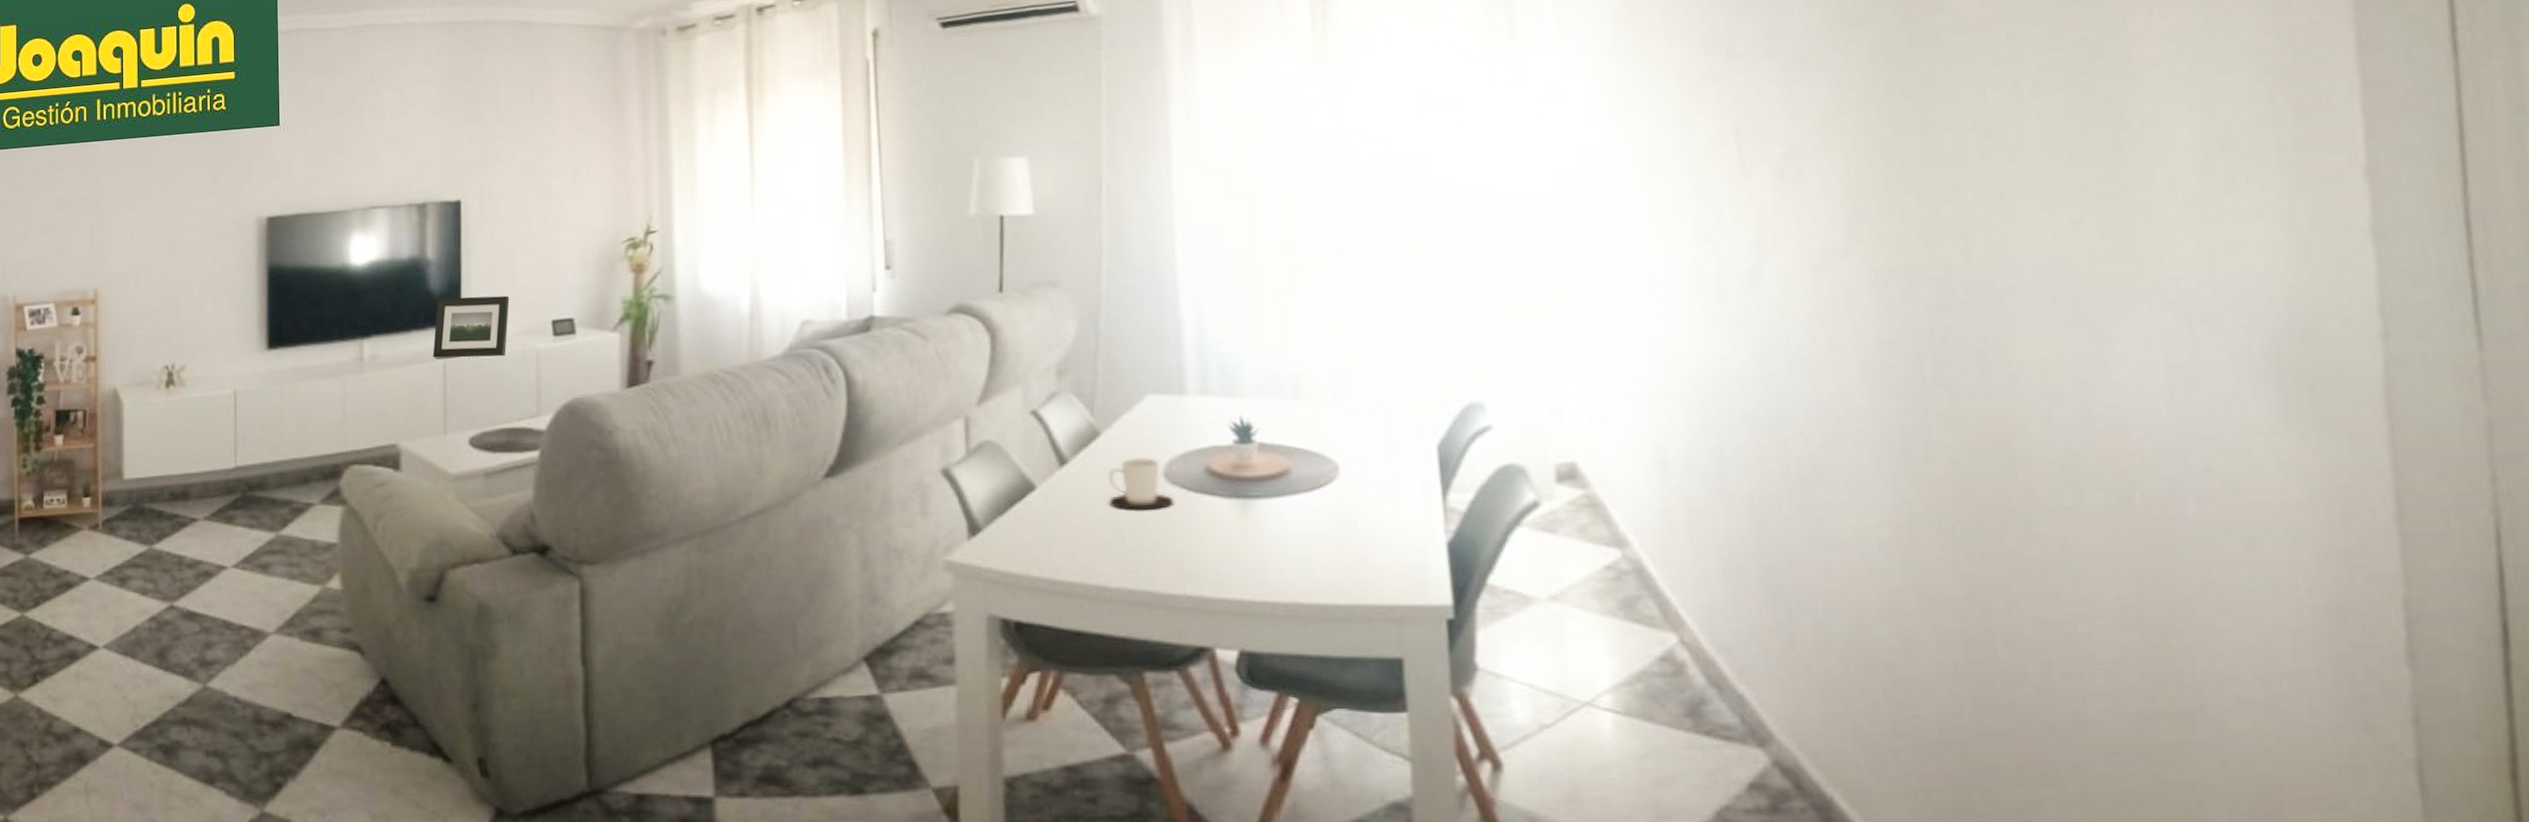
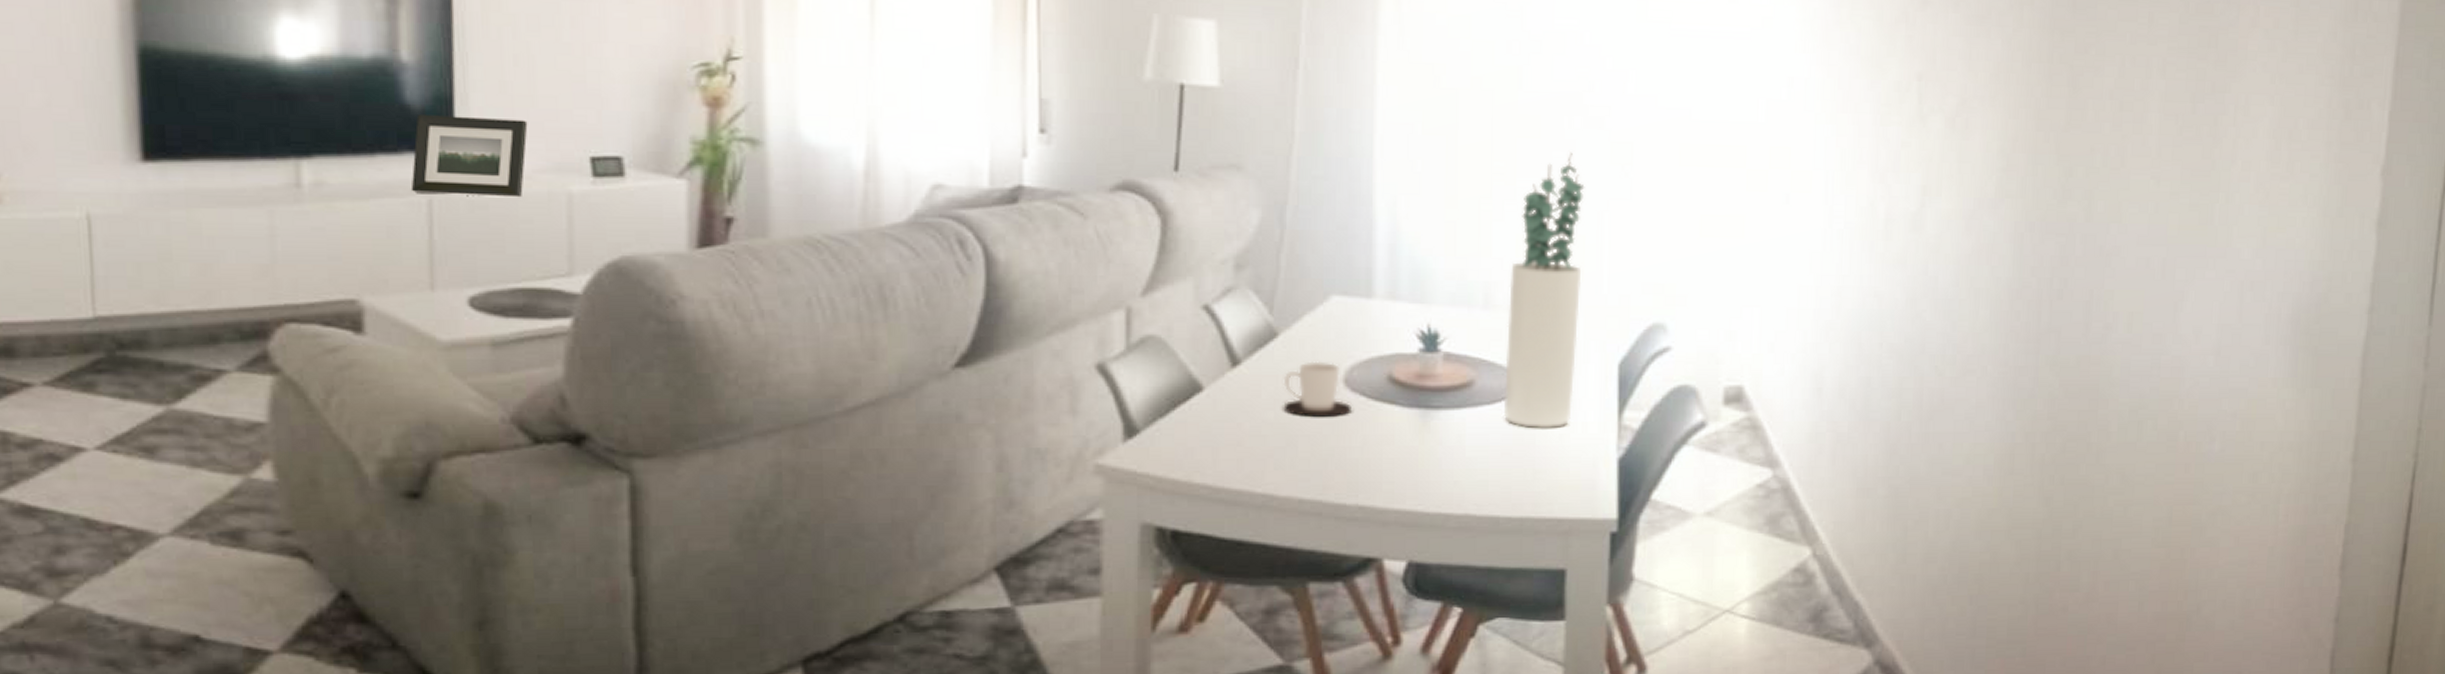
vase: none [1317,241,1393,514] -> present [1503,152,1585,429]

